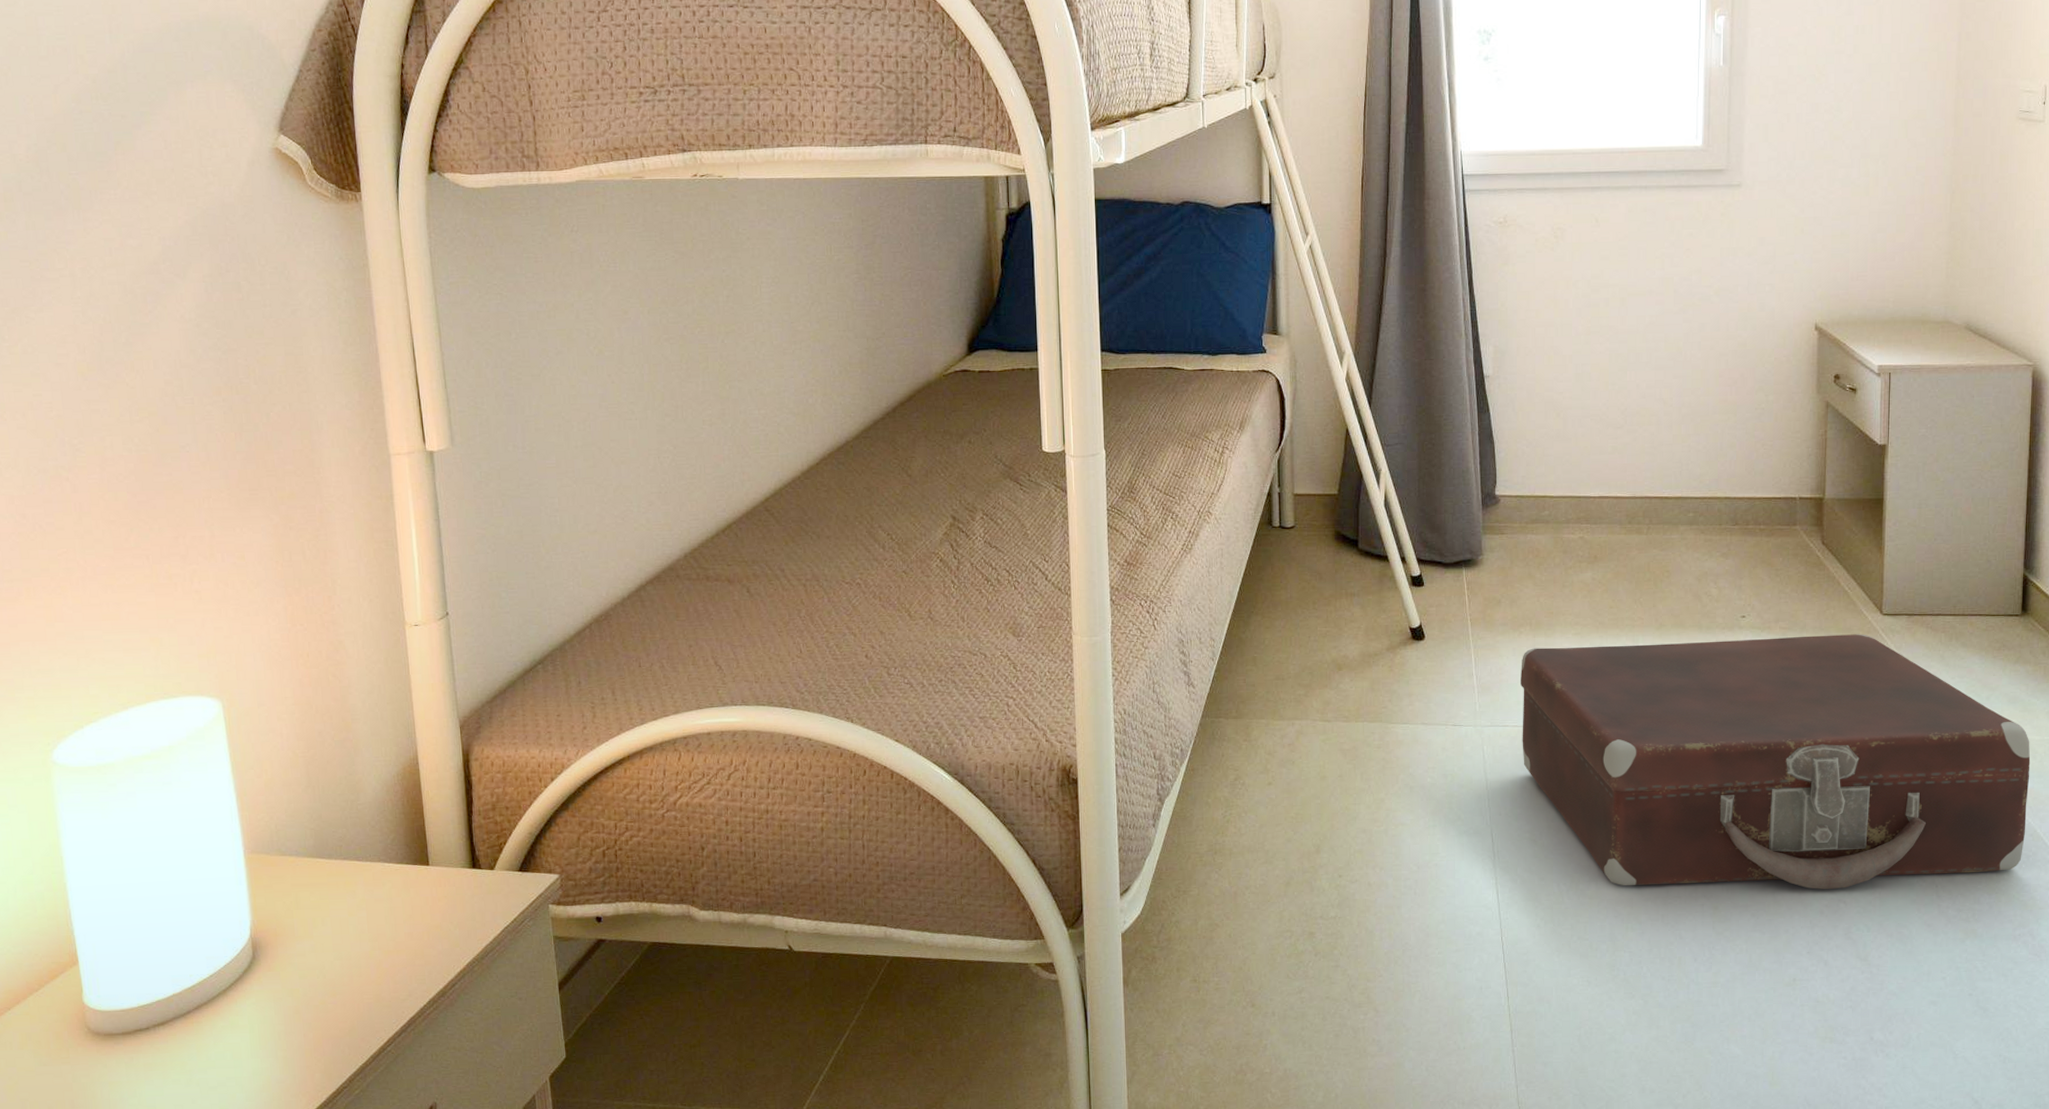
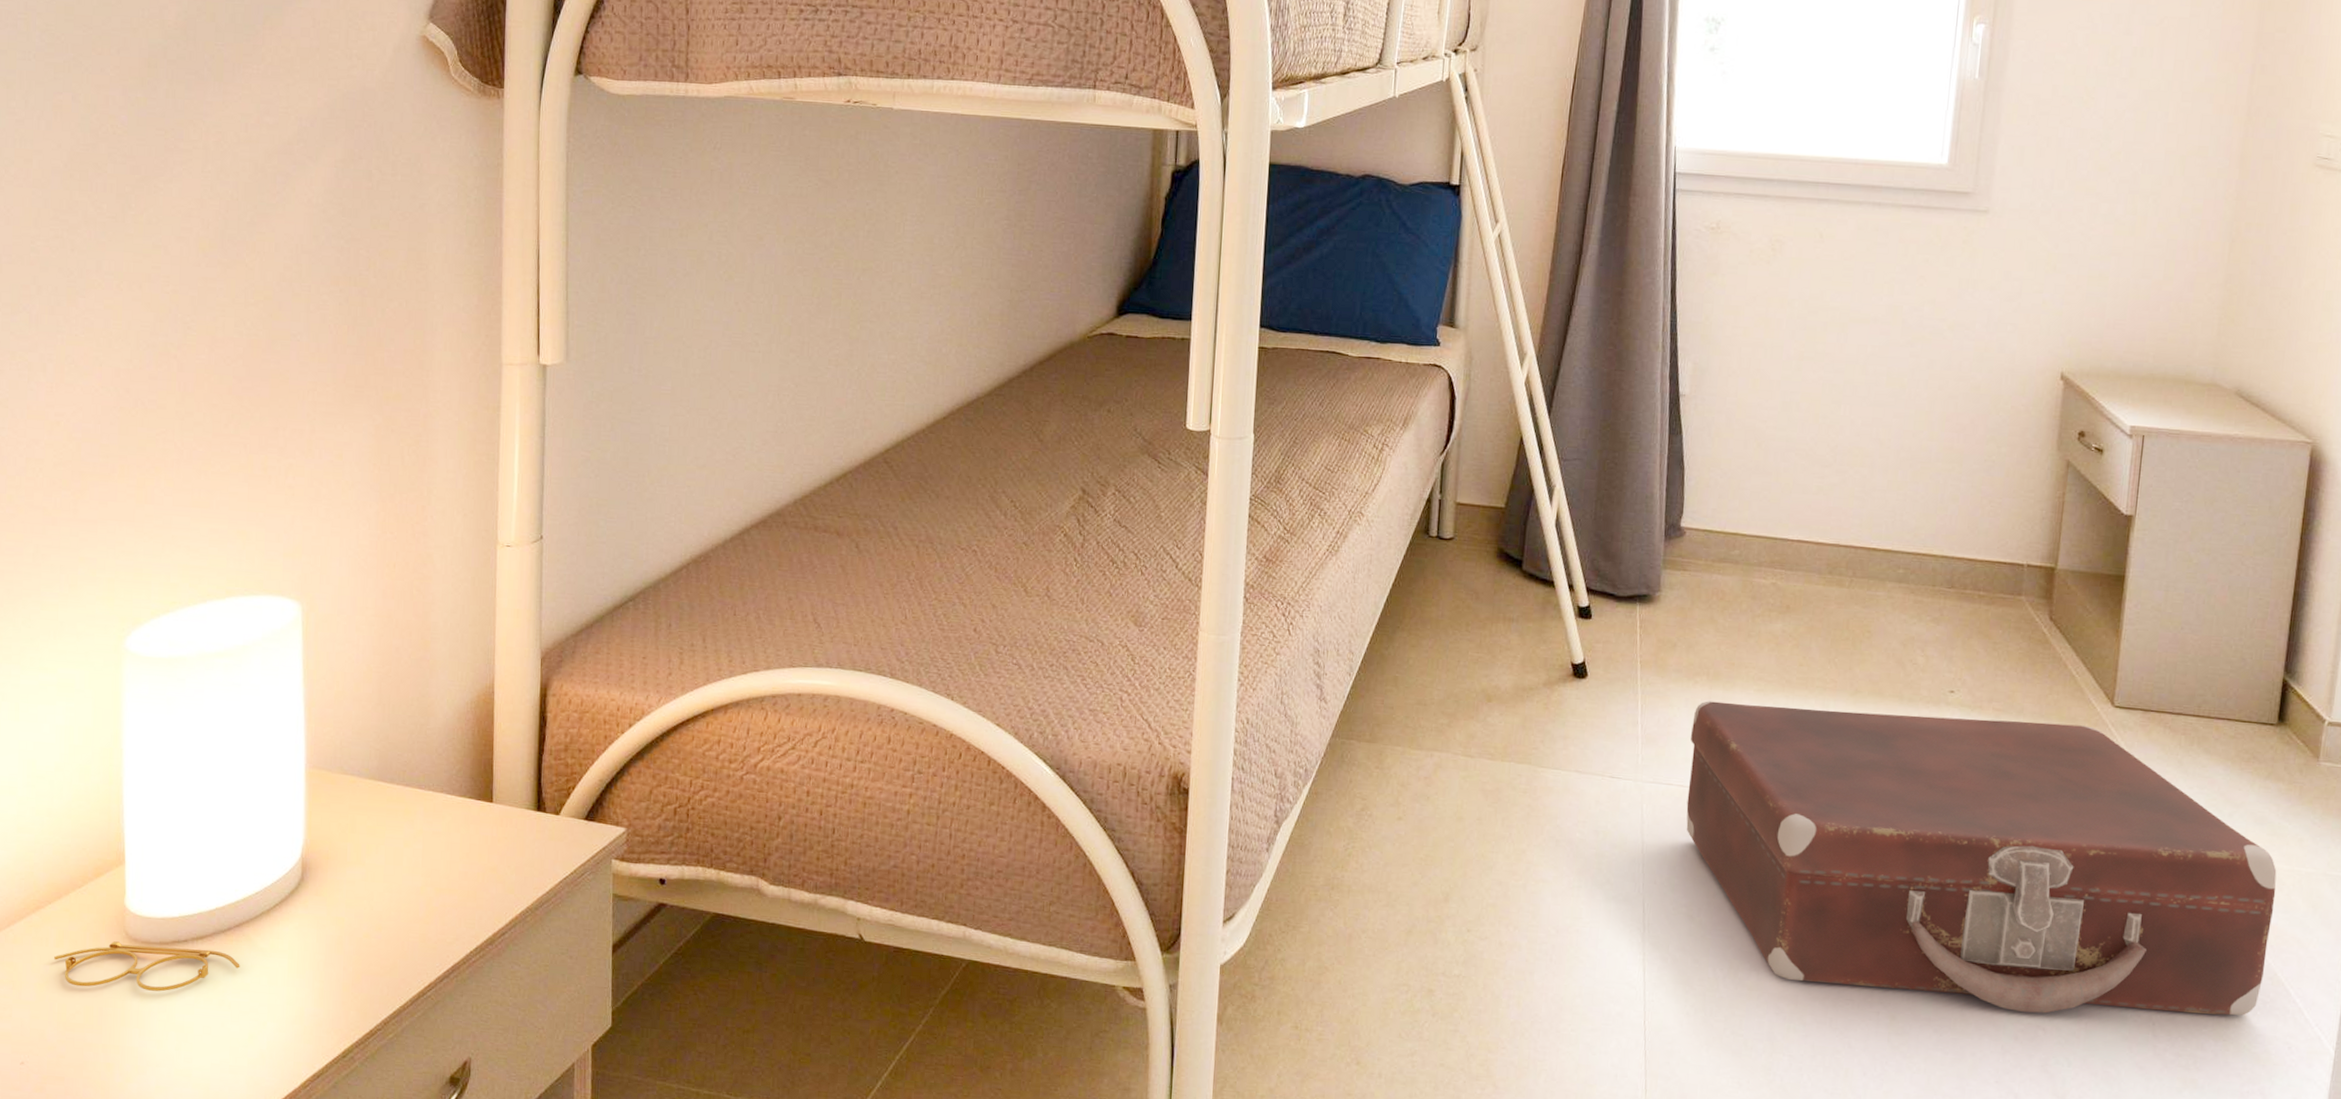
glasses: none [20,1034,204,1084] -> present [54,941,240,992]

